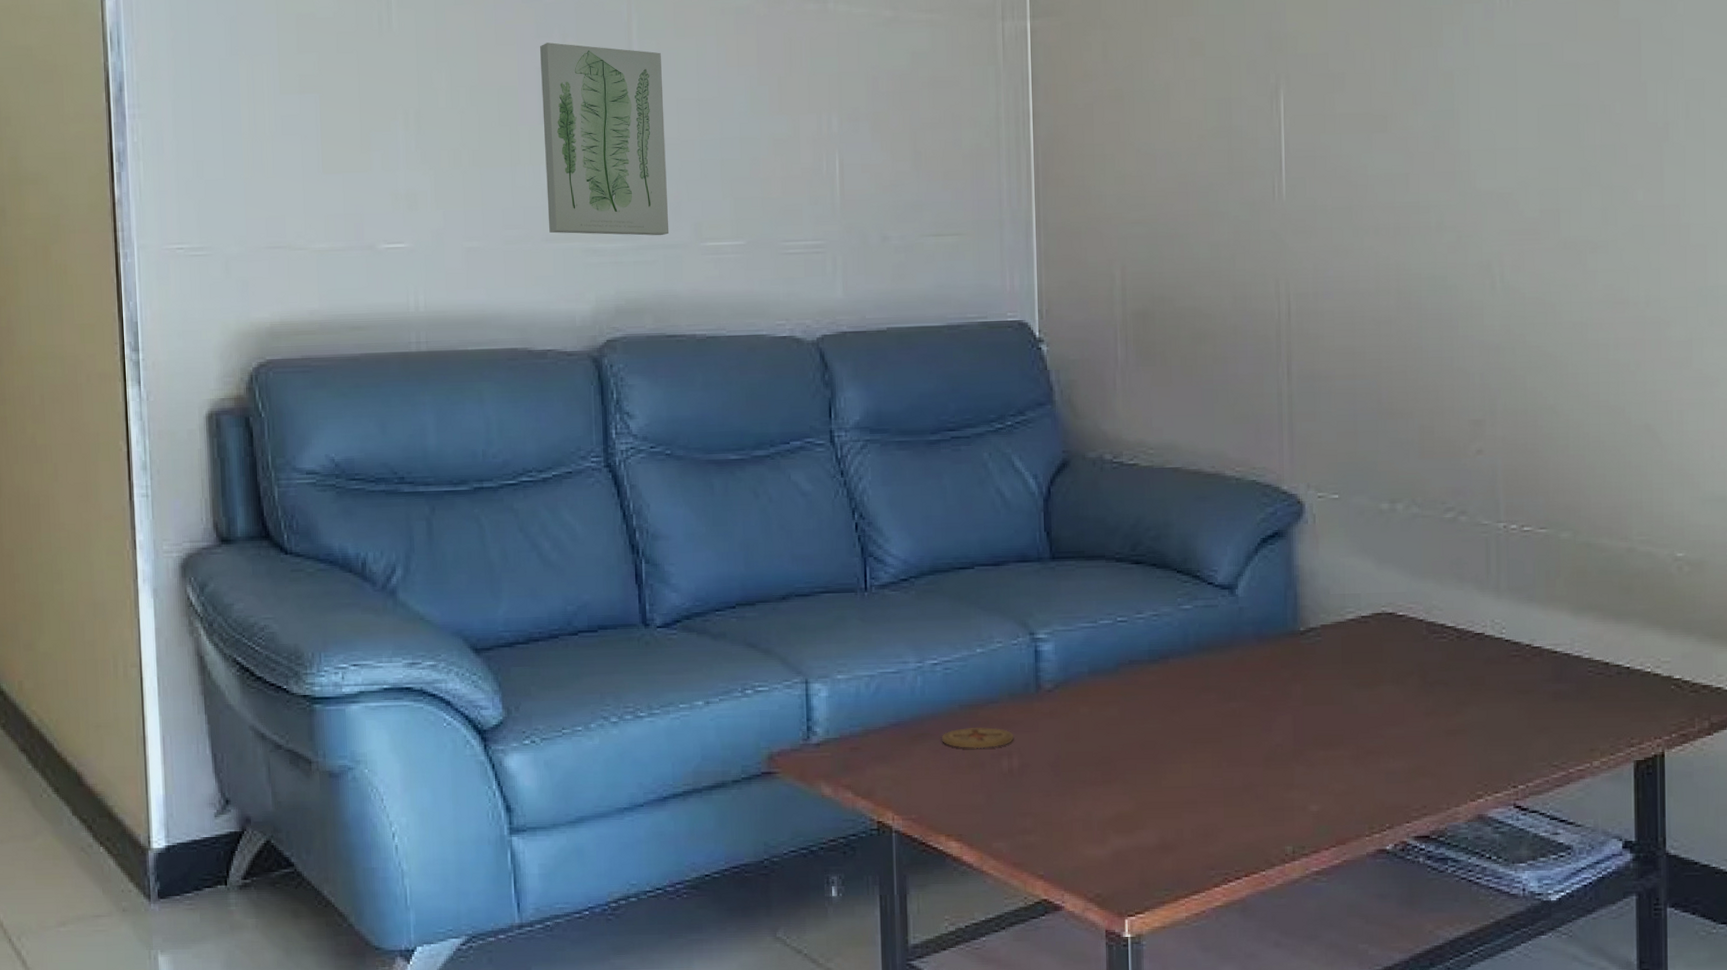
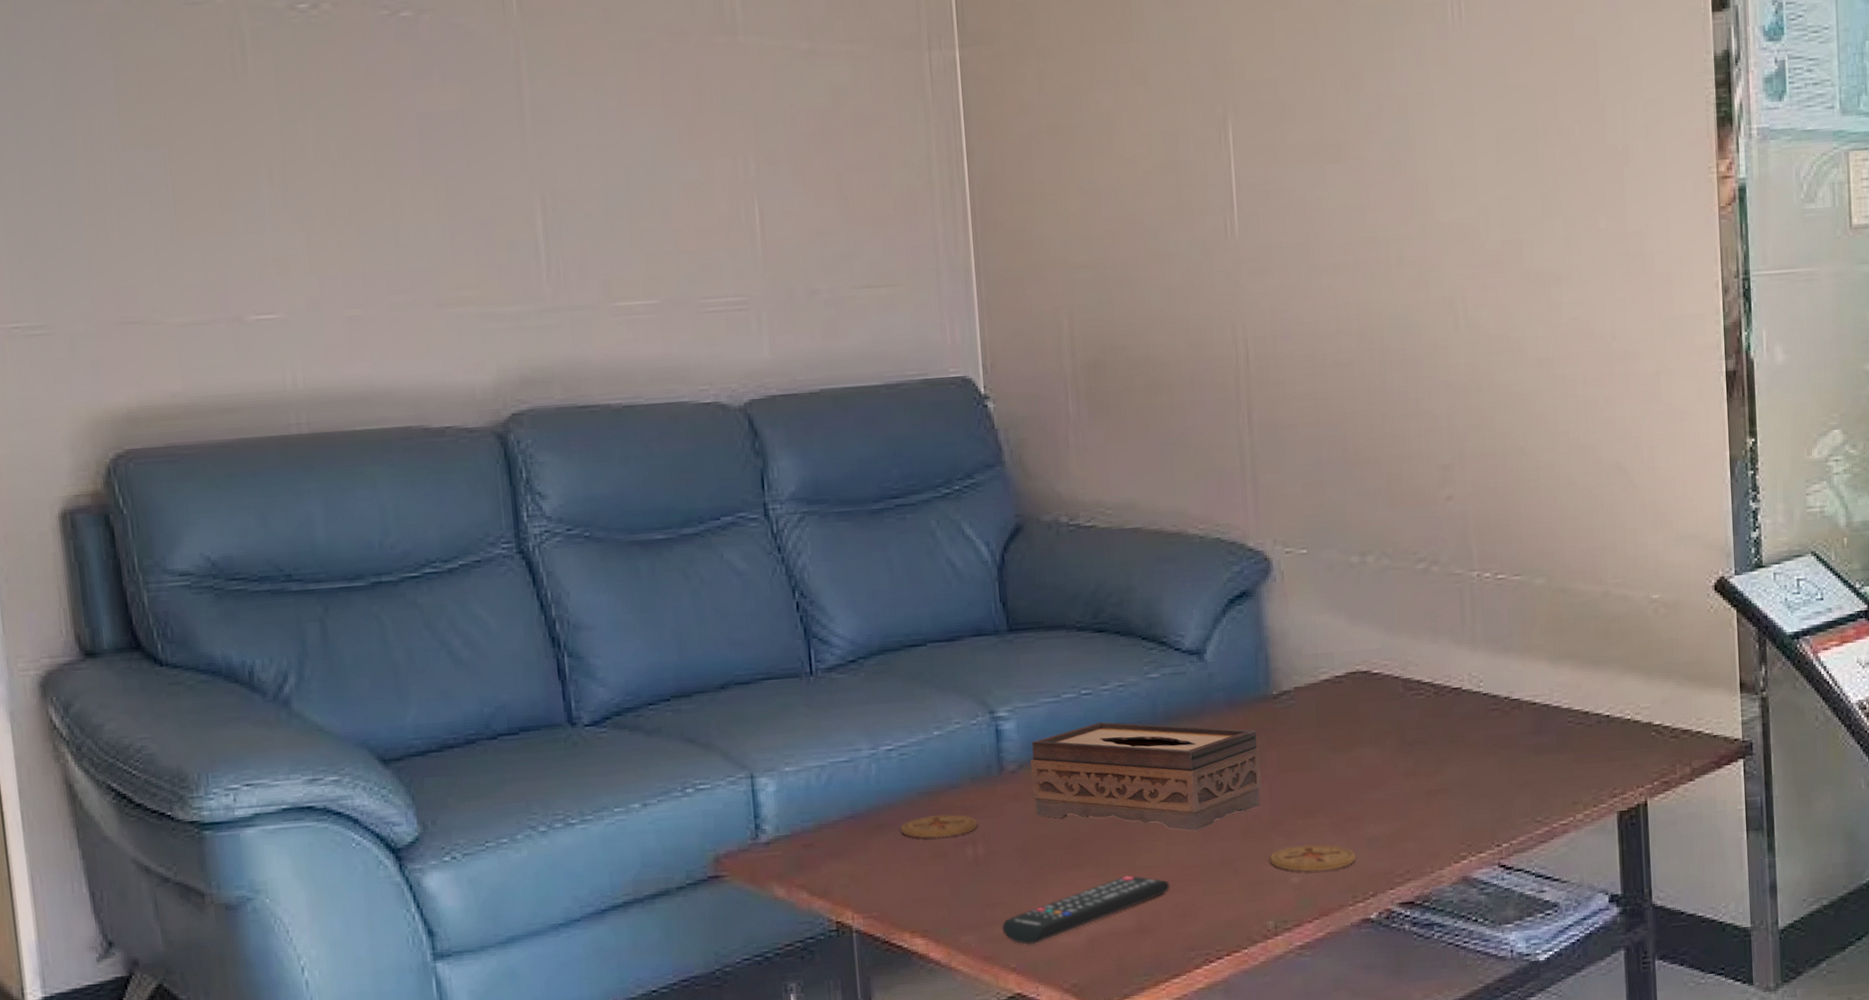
wall art: present [540,42,669,236] -> none [418,85,575,298]
remote control: none [1032,793,1193,855] -> present [1002,874,1170,946]
tissue box: none [1066,648,1286,757] -> present [1030,722,1261,832]
coaster: none [1290,775,1374,802] -> present [1269,844,1356,872]

